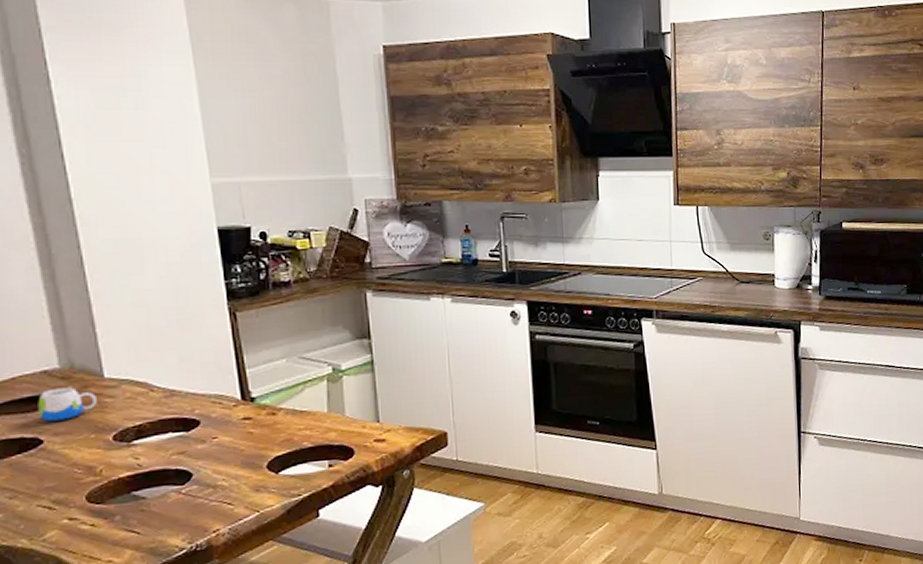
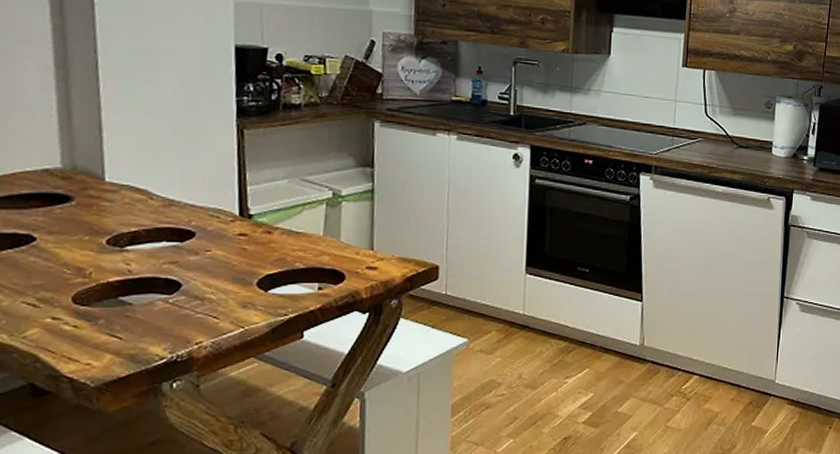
mug: present [38,386,97,421] -> none [34,186,95,220]

